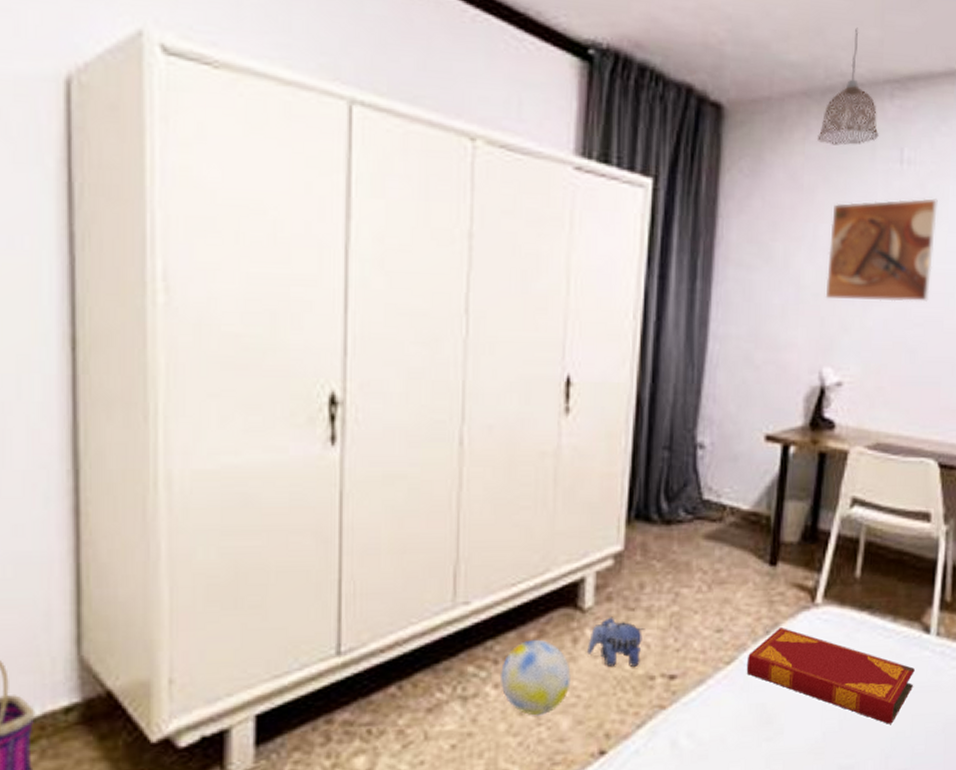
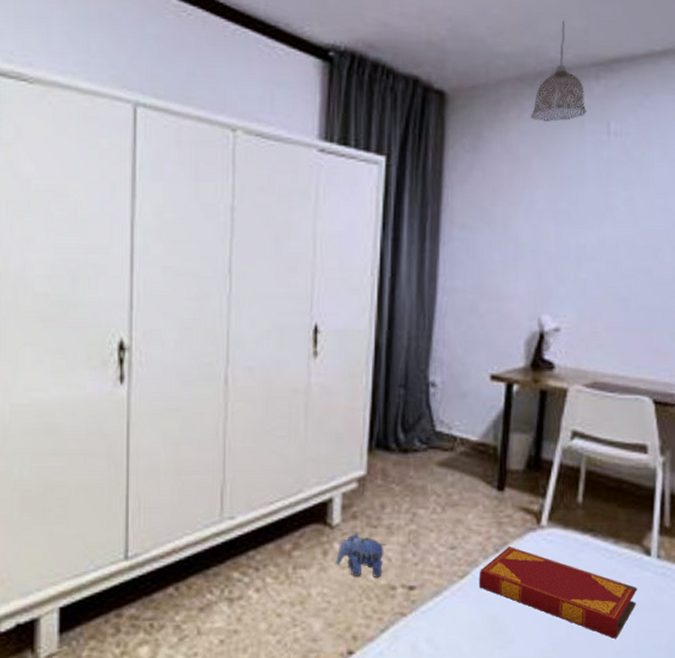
ball: present [501,639,571,716] -> none [261,551,322,618]
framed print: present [825,198,938,302] -> none [542,164,644,256]

